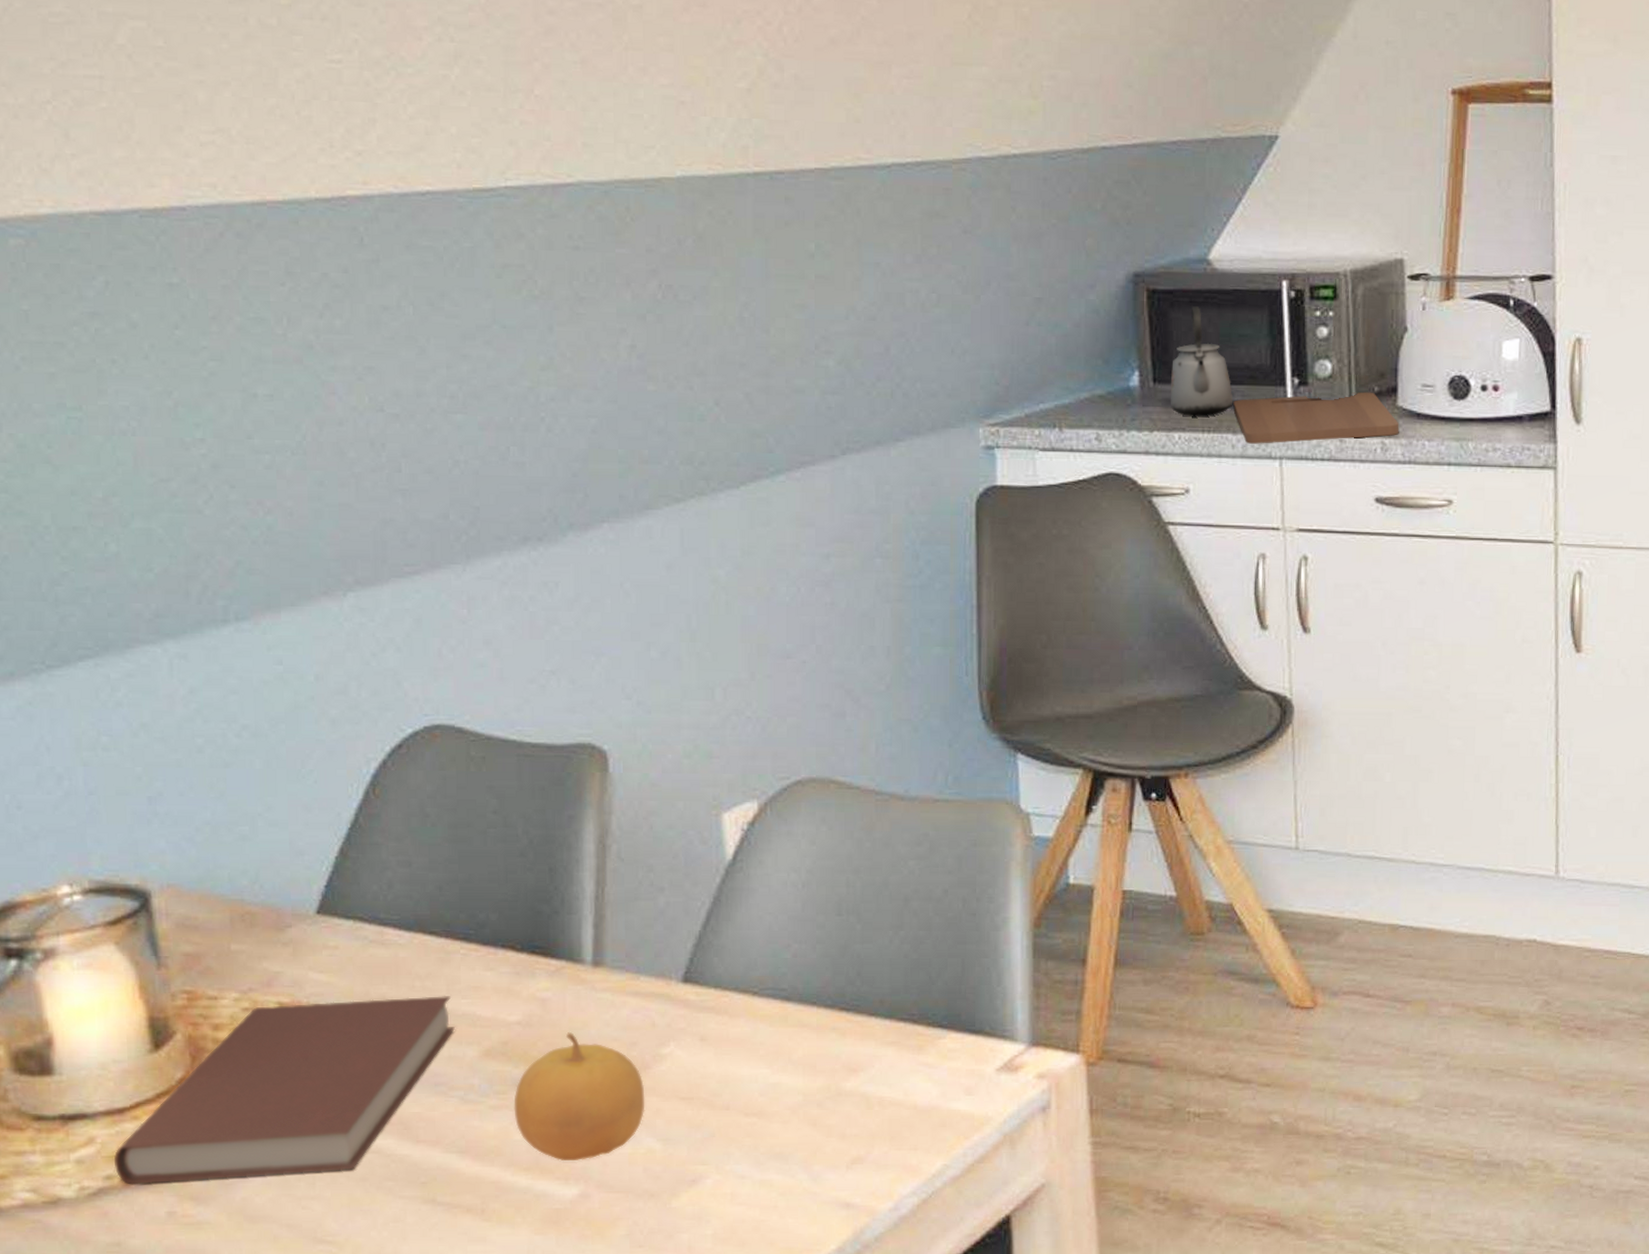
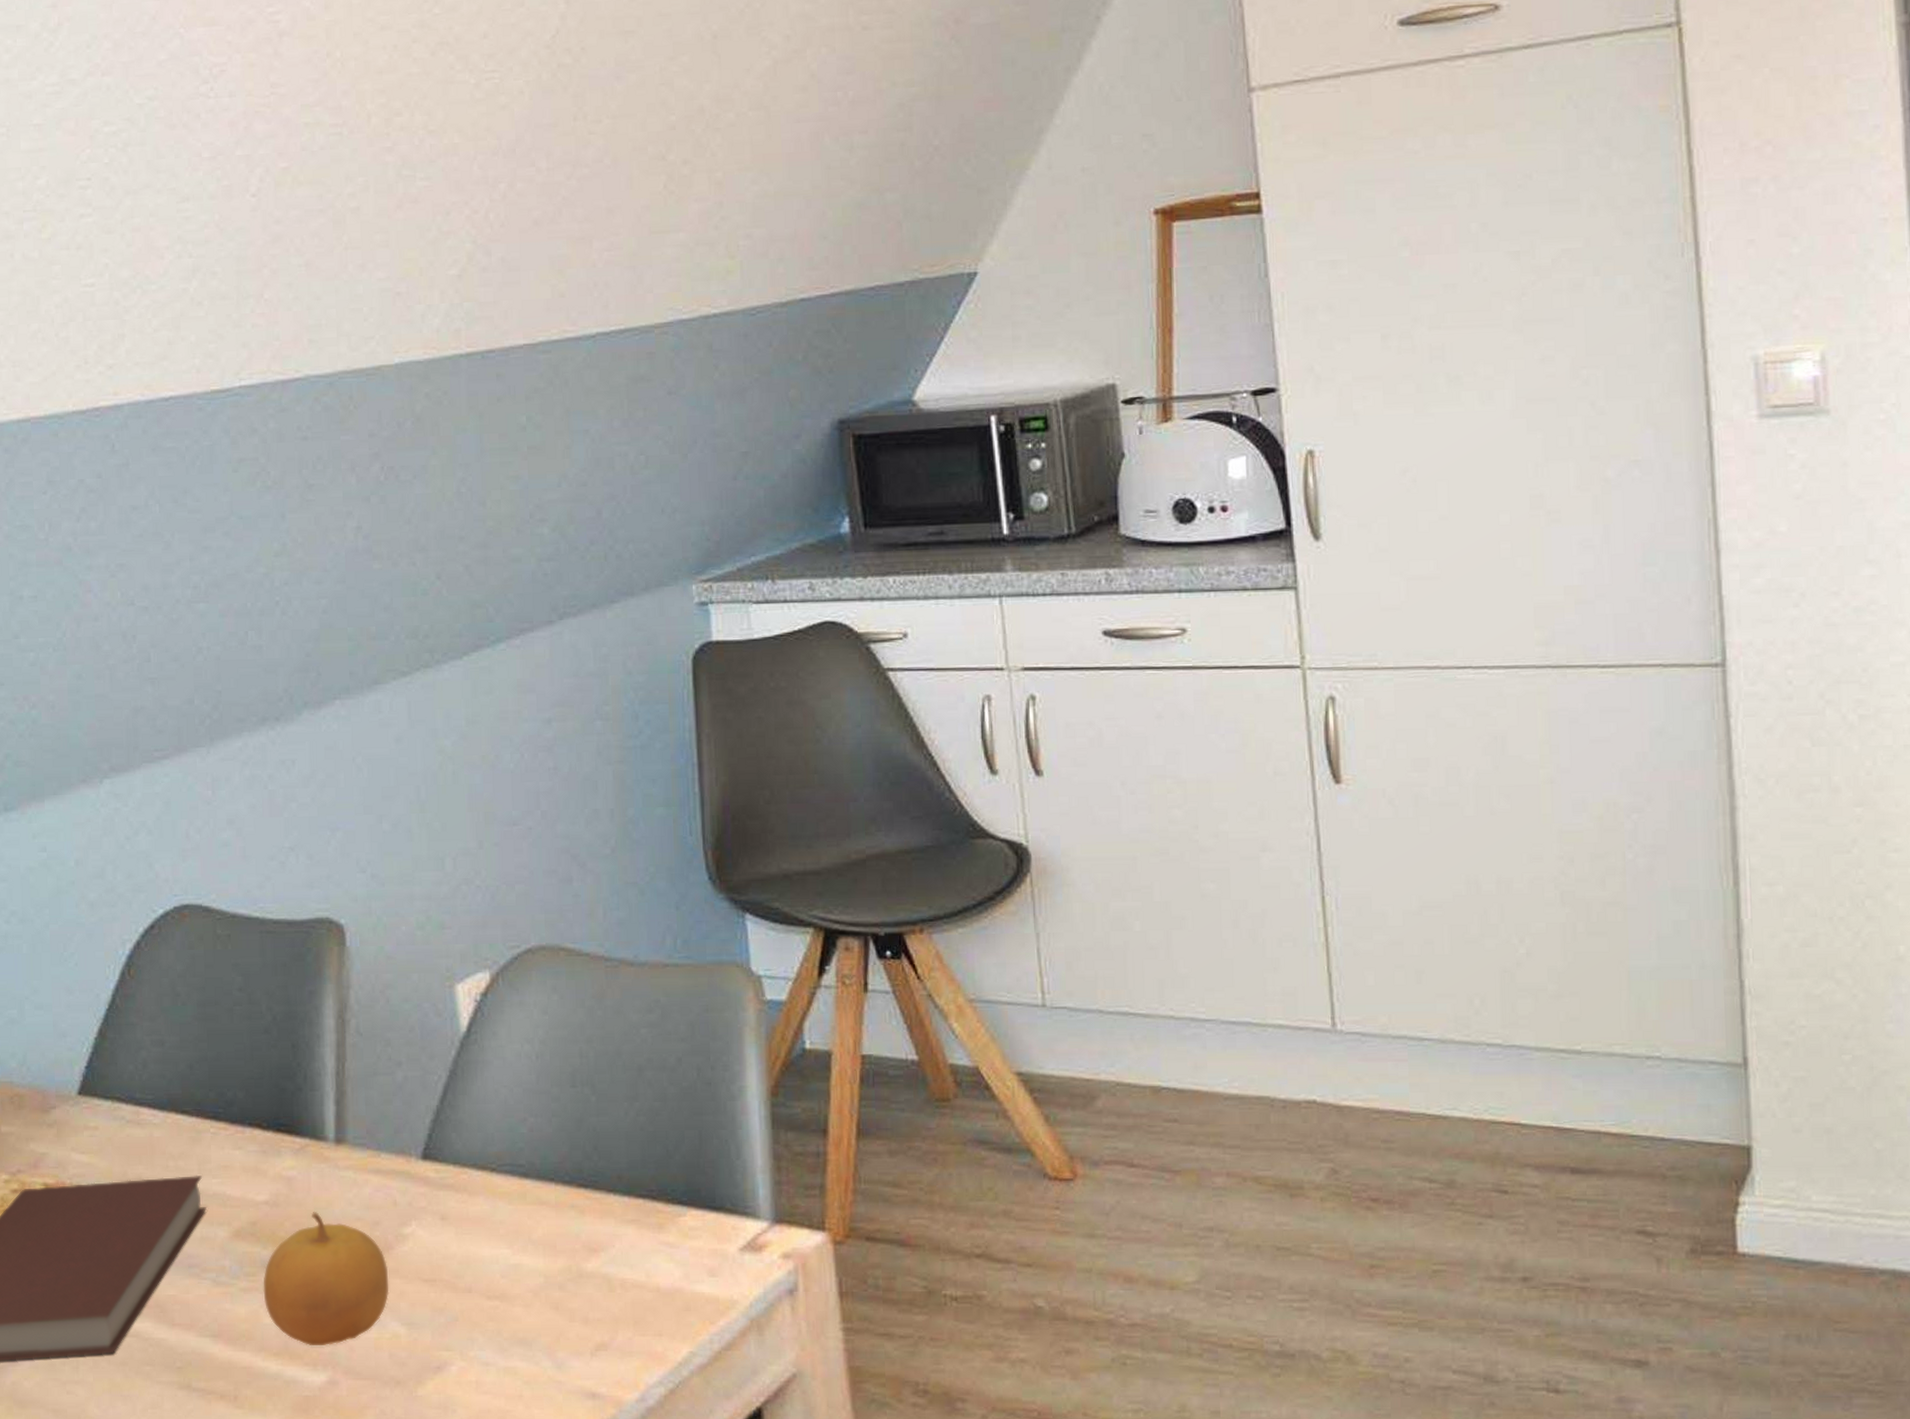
kettle: present [1171,306,1233,416] -> none [882,448,948,559]
cutting board: present [1233,392,1399,444] -> none [947,522,1124,583]

